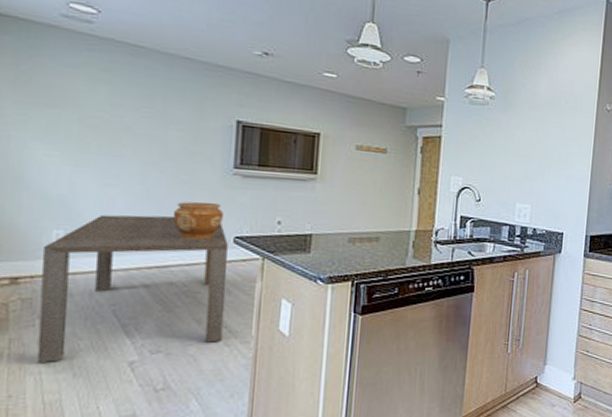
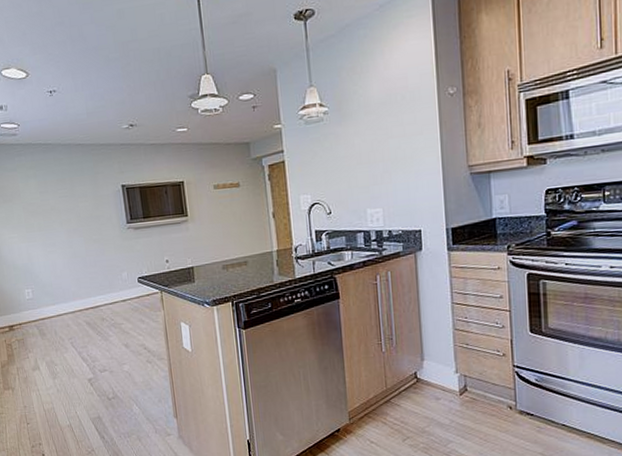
dining table: present [36,214,228,364] -> none [22,268,145,384]
ceramic pot: present [172,202,223,240] -> none [93,253,128,284]

